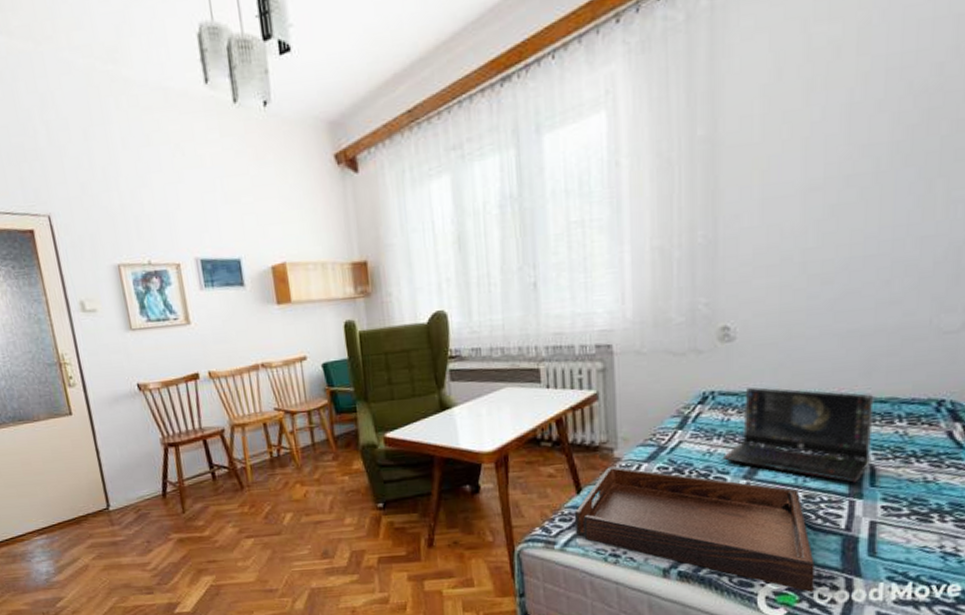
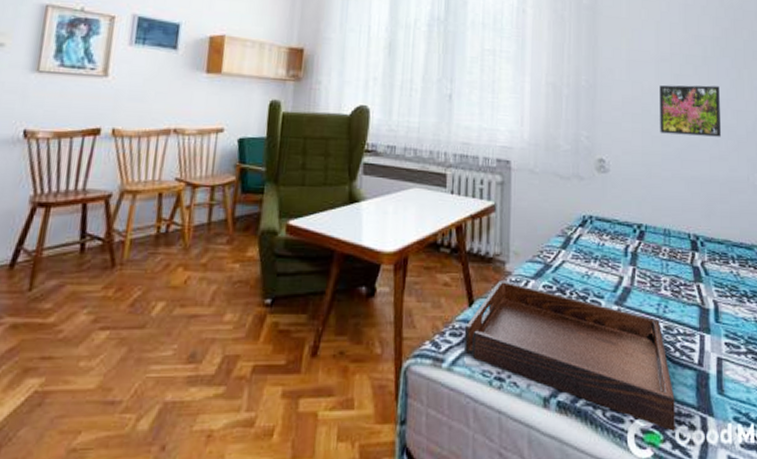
laptop computer: present [722,387,874,483] -> none [598,216,714,317]
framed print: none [805,209,897,284] -> present [659,85,722,137]

